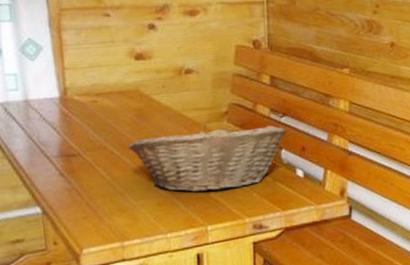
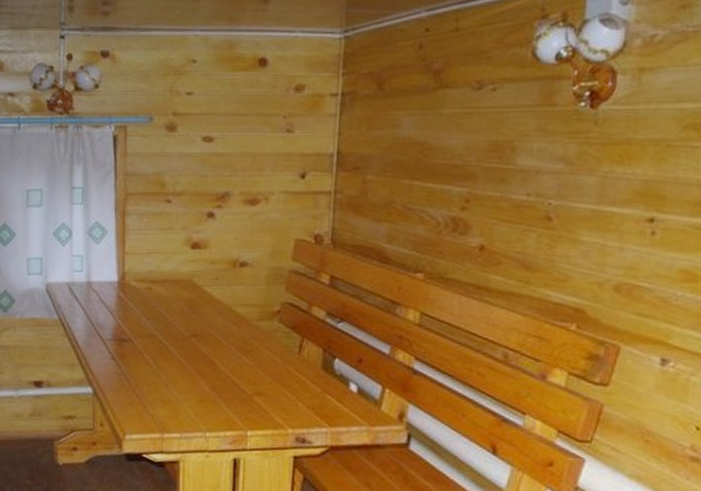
fruit basket: present [128,123,286,193] -> none [177,321,342,396]

